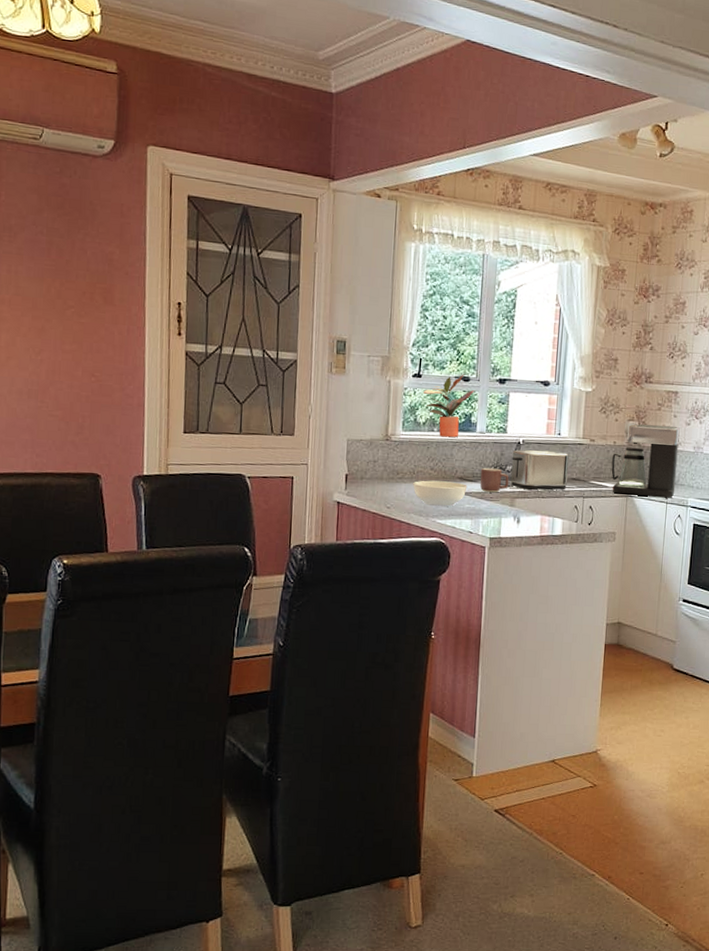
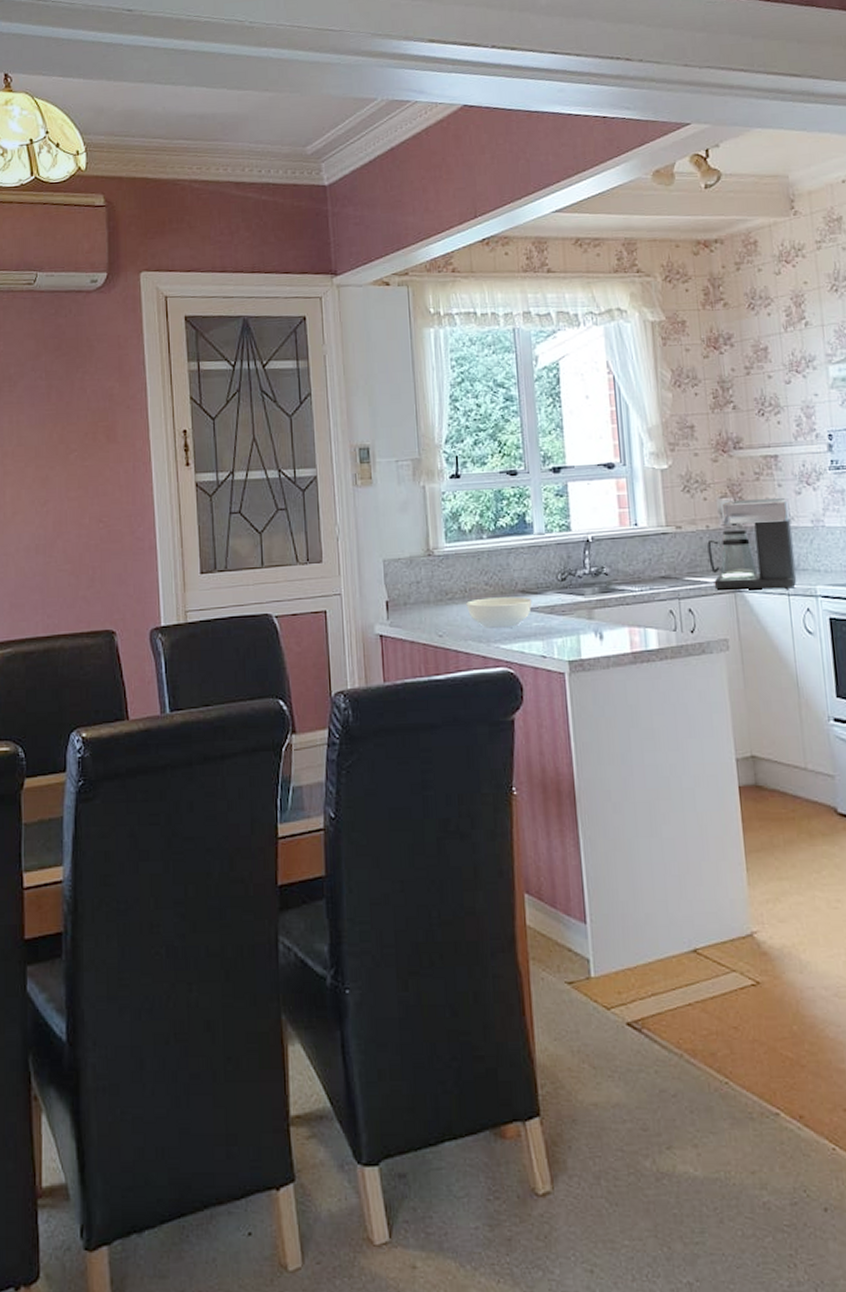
potted plant: present [423,374,474,438] -> none [464,467,525,545]
mug: present [479,467,509,493] -> none [545,574,583,605]
toaster: present [510,449,569,491] -> none [581,545,656,597]

